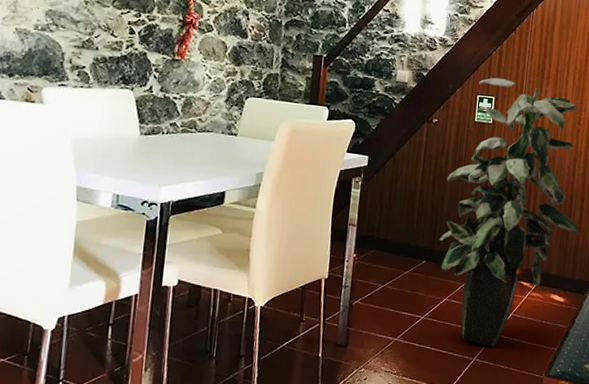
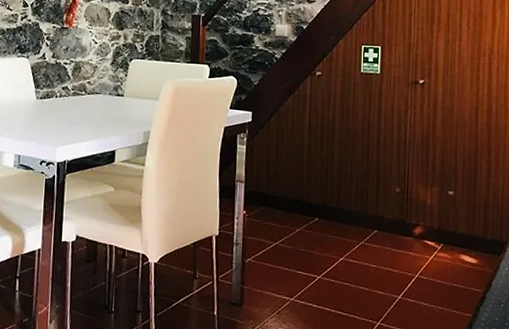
indoor plant: present [439,77,580,347] -> none [331,26,489,311]

